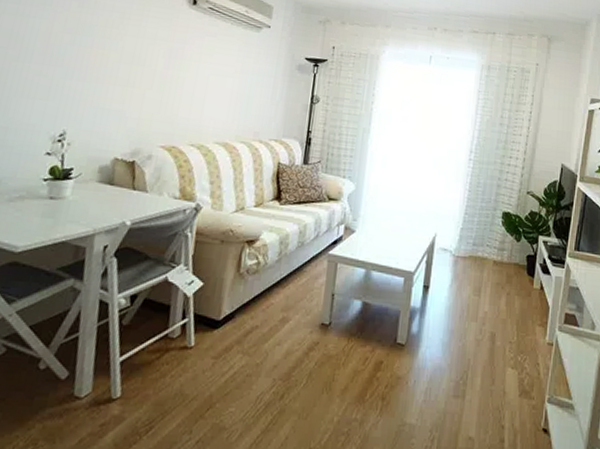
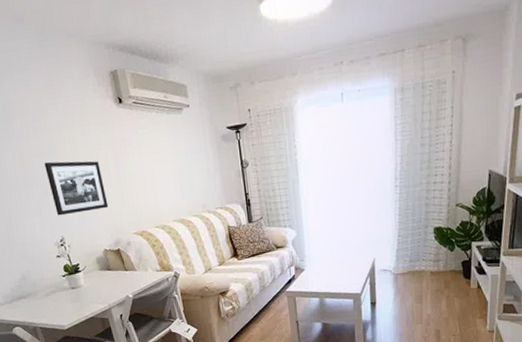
picture frame: none [68,41,146,110] -> present [44,161,109,216]

